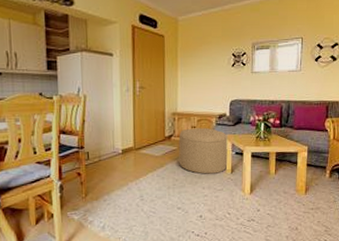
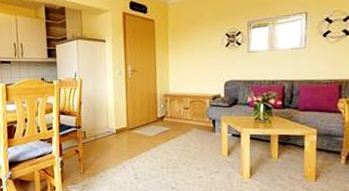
ottoman: present [178,127,228,174] -> none [171,109,224,156]

